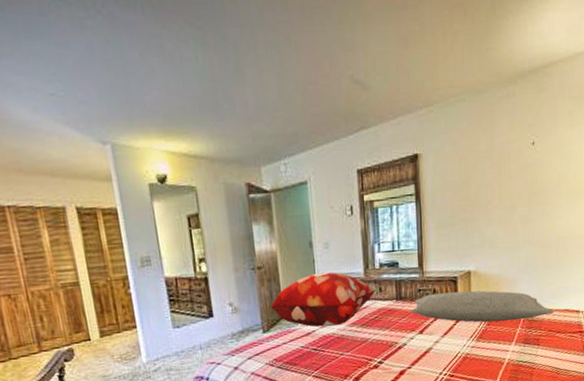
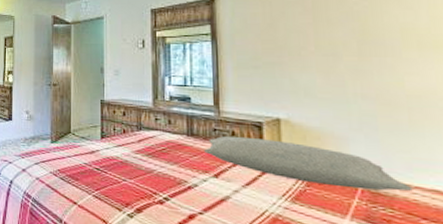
decorative pillow: present [271,272,375,327] -> none [61,96,164,151]

